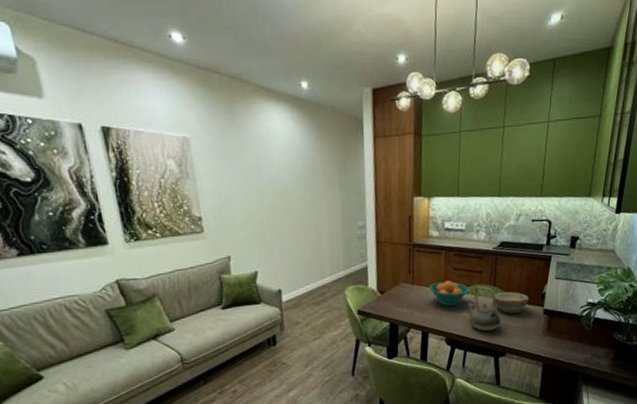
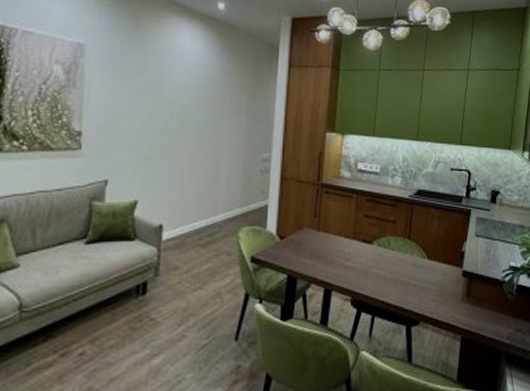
fruit bowl: present [429,280,469,306] -> none [336,229,381,259]
teapot: present [467,285,501,332] -> none [378,237,415,293]
bowl: present [495,291,530,314] -> none [409,247,447,274]

